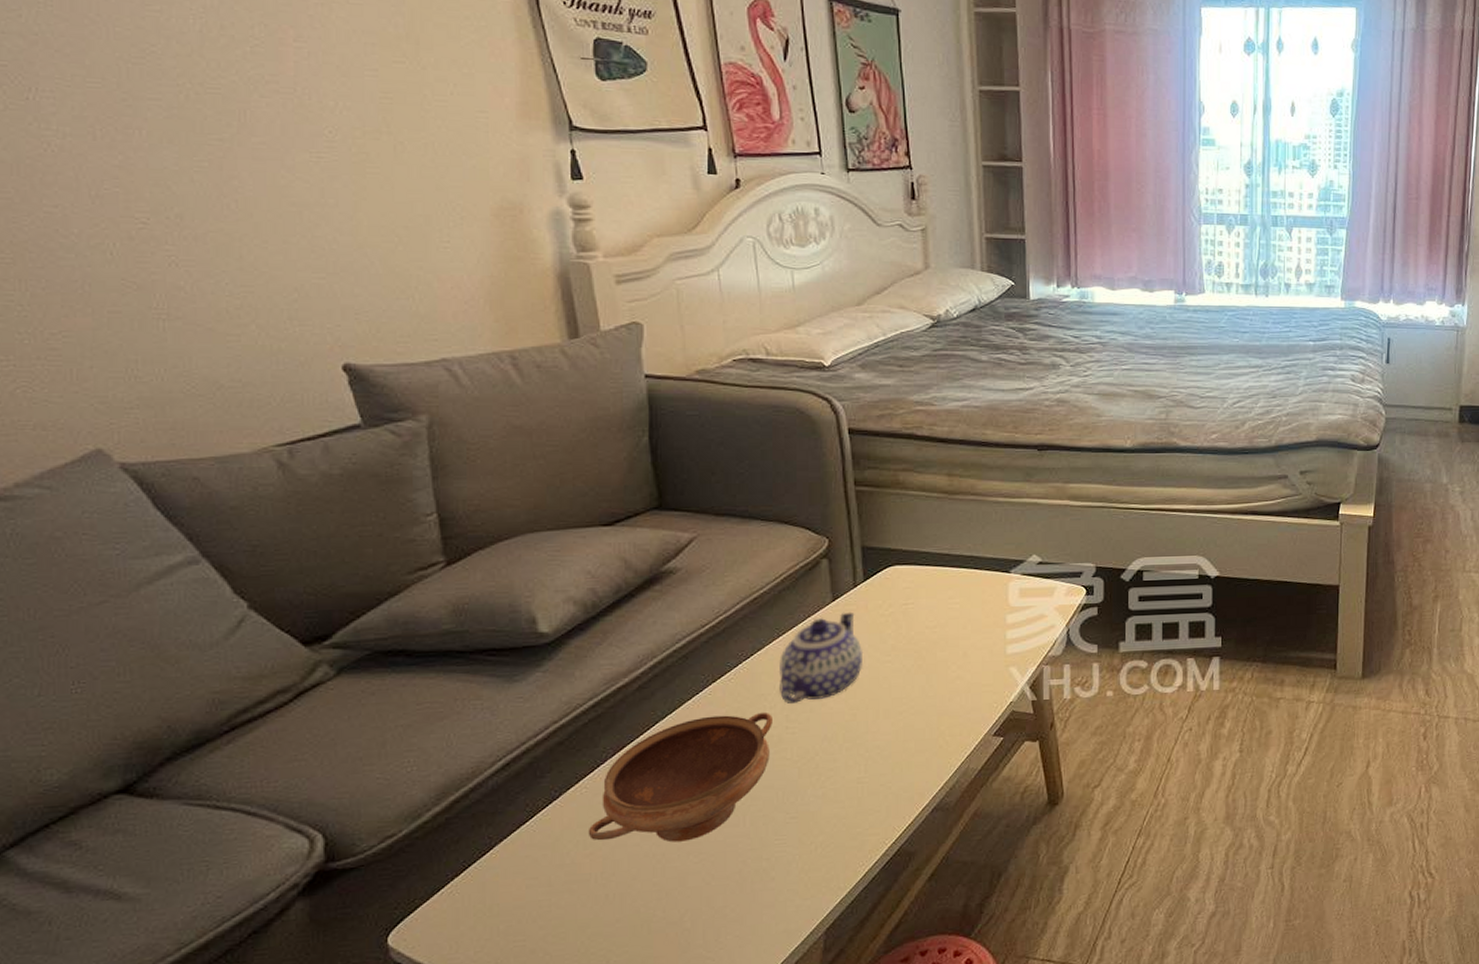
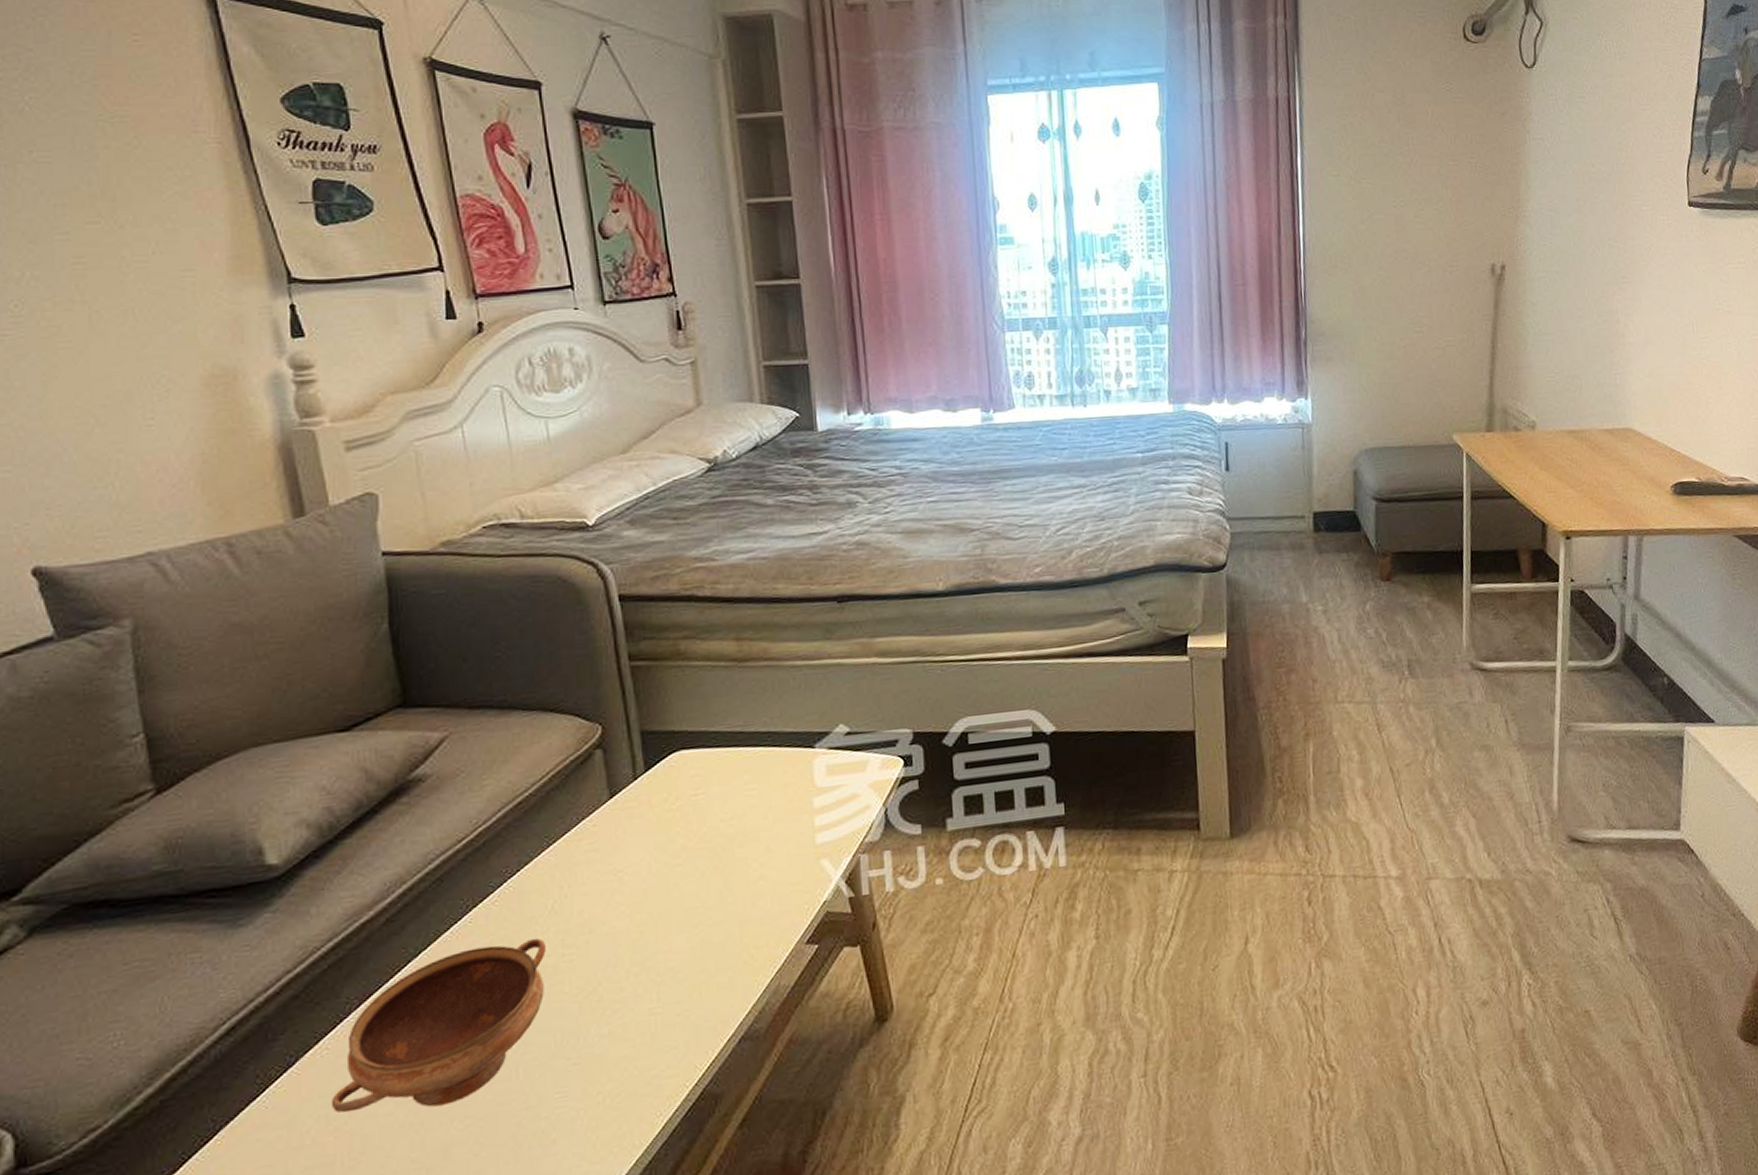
teapot: present [778,611,864,704] -> none [550,809,649,926]

